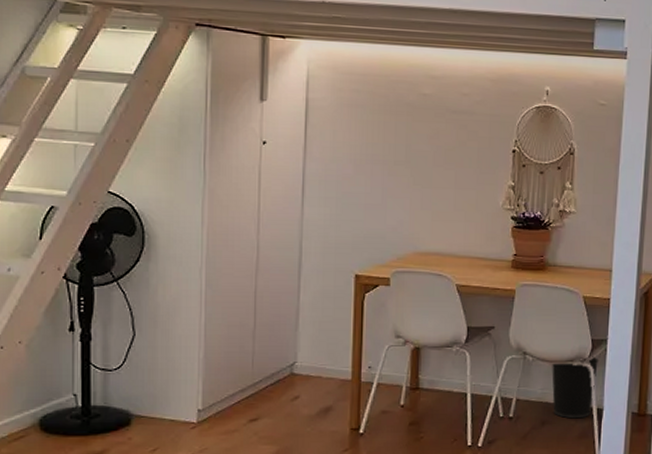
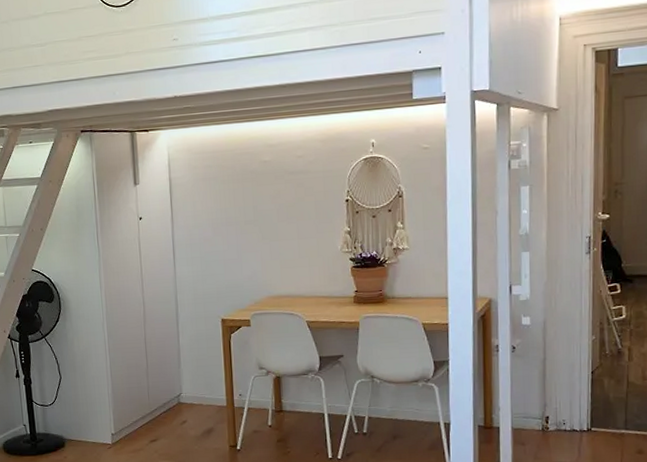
wastebasket: present [552,356,600,419] -> none [398,376,443,433]

